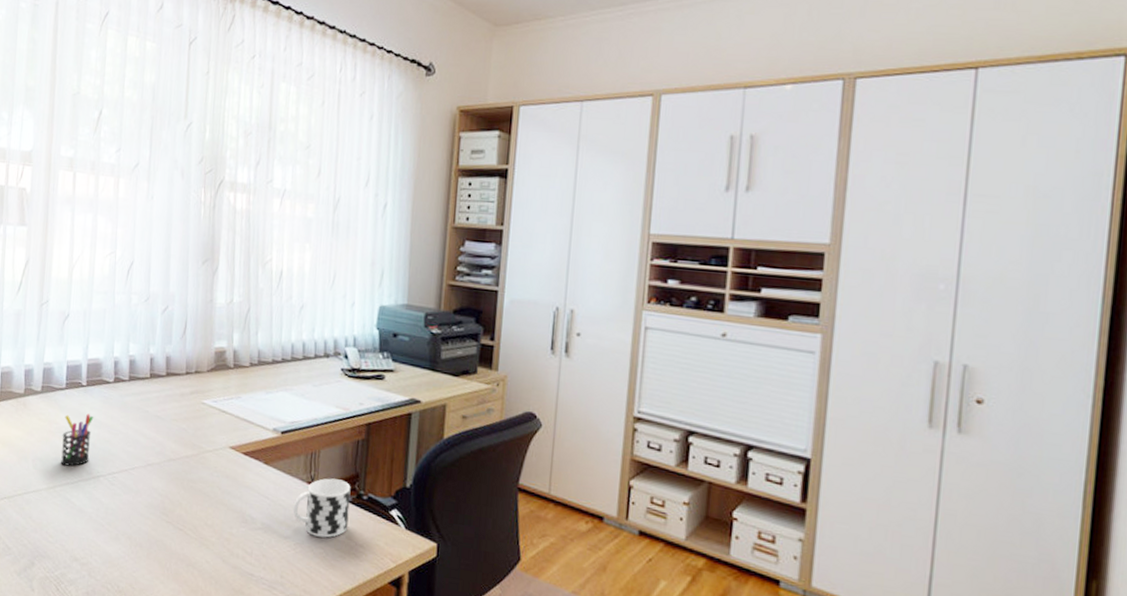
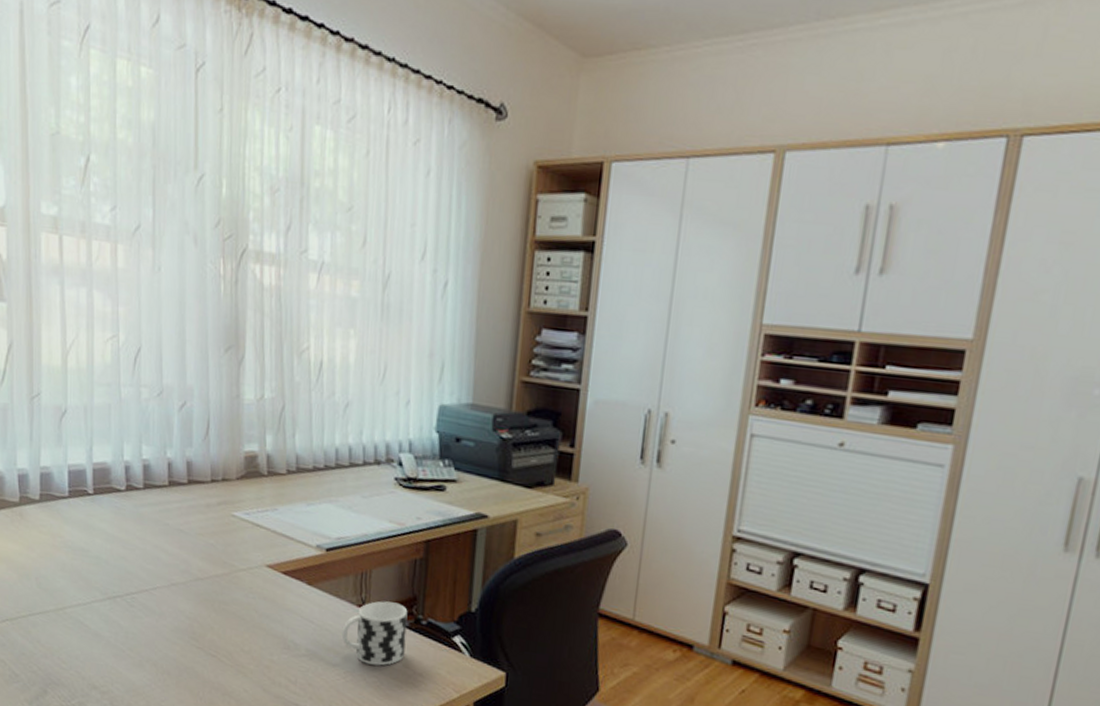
pen holder: present [61,414,94,467] -> none [68,526,105,586]

